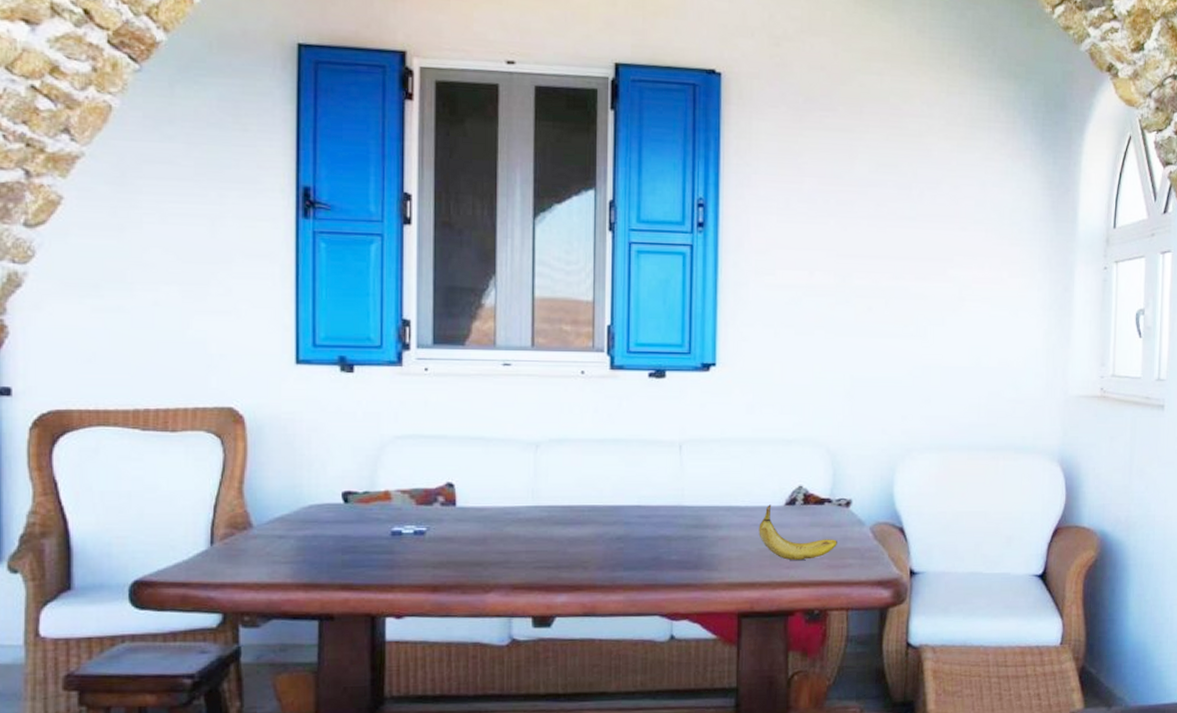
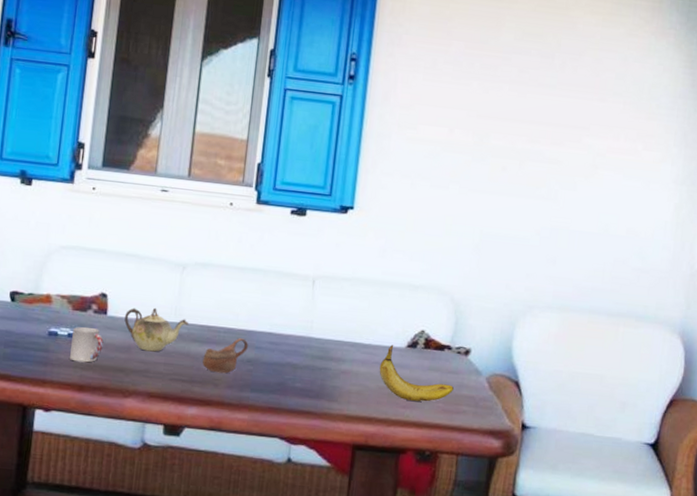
cup: none [419,521,455,561] -> present [70,327,104,363]
teapot: none [477,492,549,540] -> present [124,307,189,352]
cup: none [568,515,616,555] -> present [202,338,248,374]

